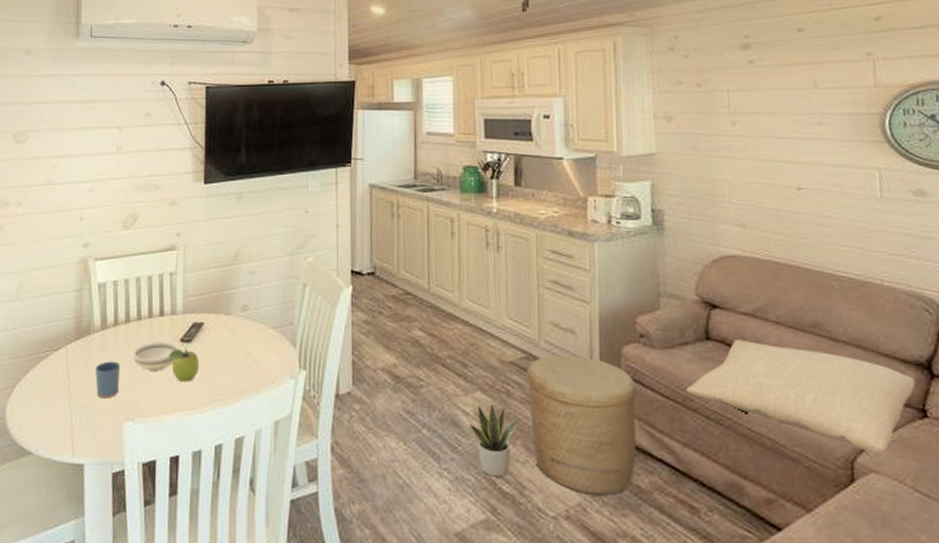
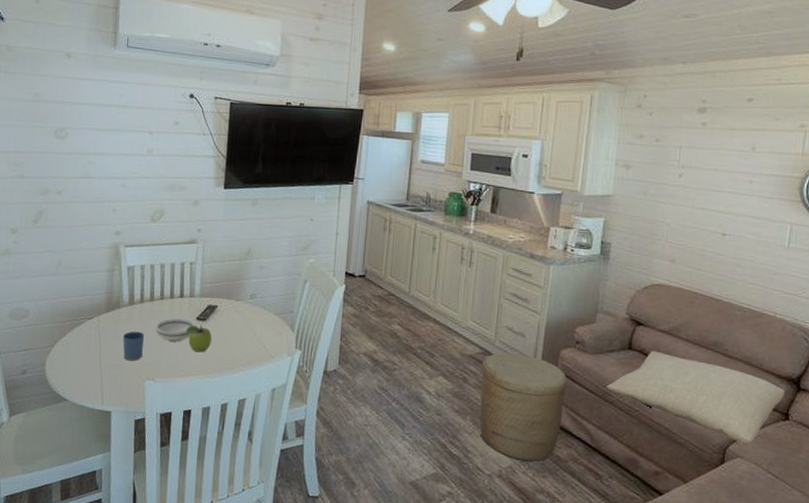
potted plant: present [469,403,519,477] -> none [430,386,471,443]

